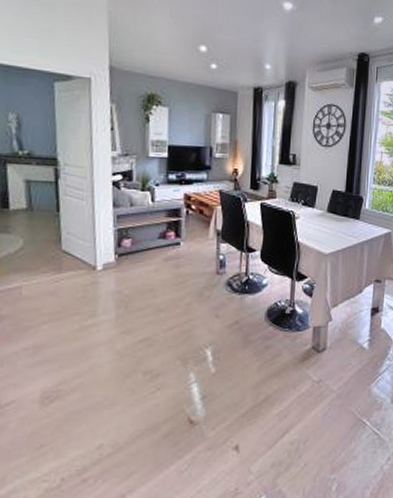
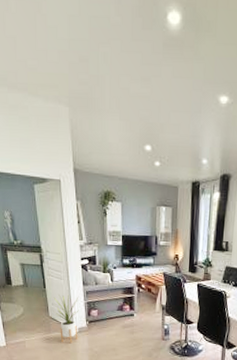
house plant: none [68,220,107,286] -> present [53,295,79,344]

